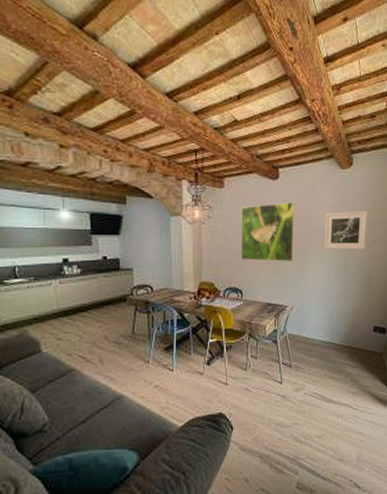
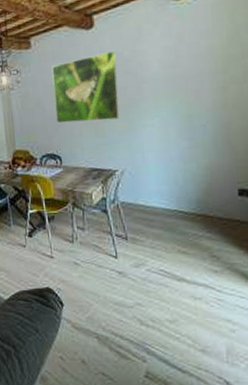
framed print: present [324,210,367,250] -> none [157,45,219,101]

